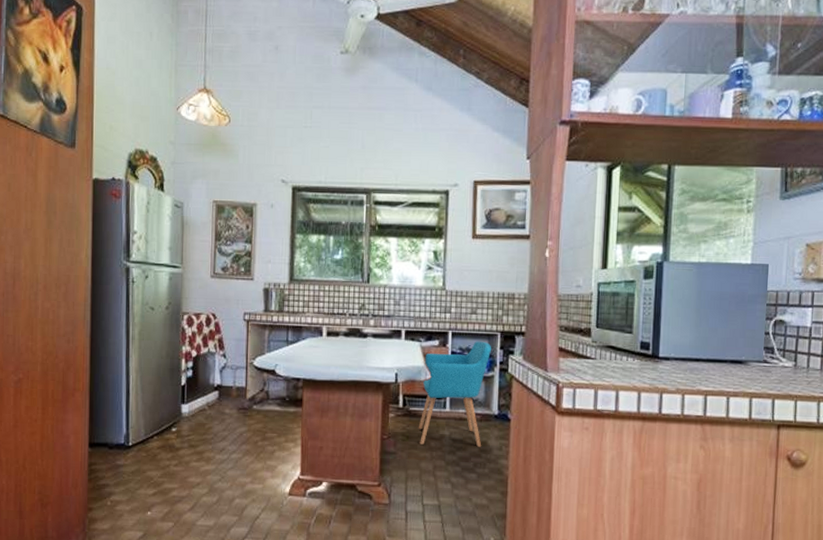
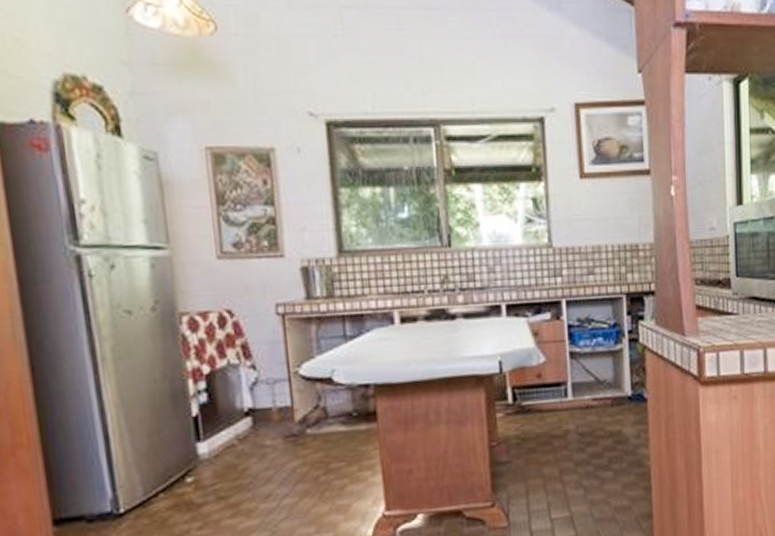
chair: present [418,341,492,447] -> none [534,307,617,446]

